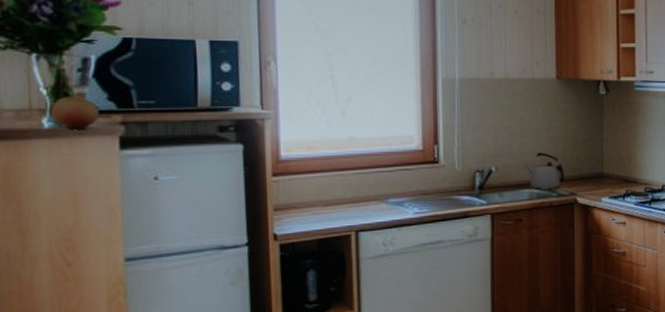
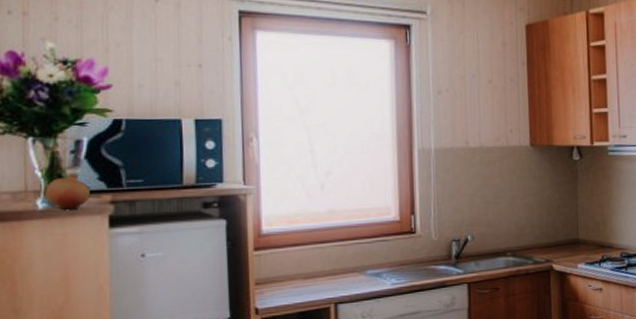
kettle: present [523,152,565,190] -> none [499,219,541,258]

